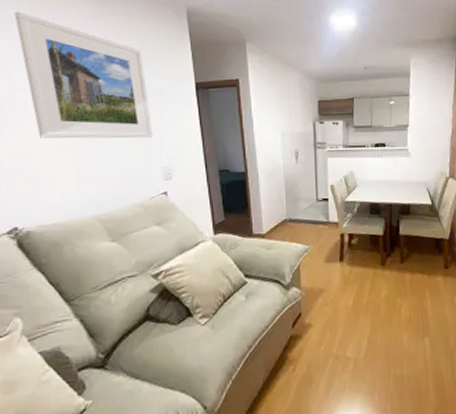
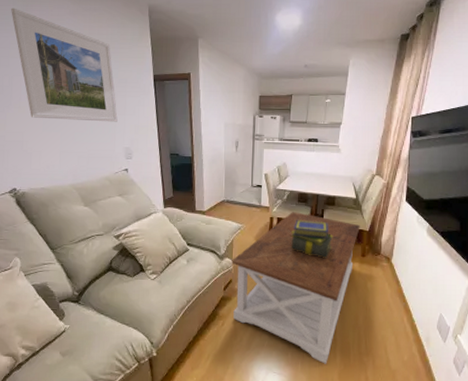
coffee table: none [299,225,440,402] -> present [231,212,360,364]
stack of books: none [366,234,412,276] -> present [291,220,333,259]

